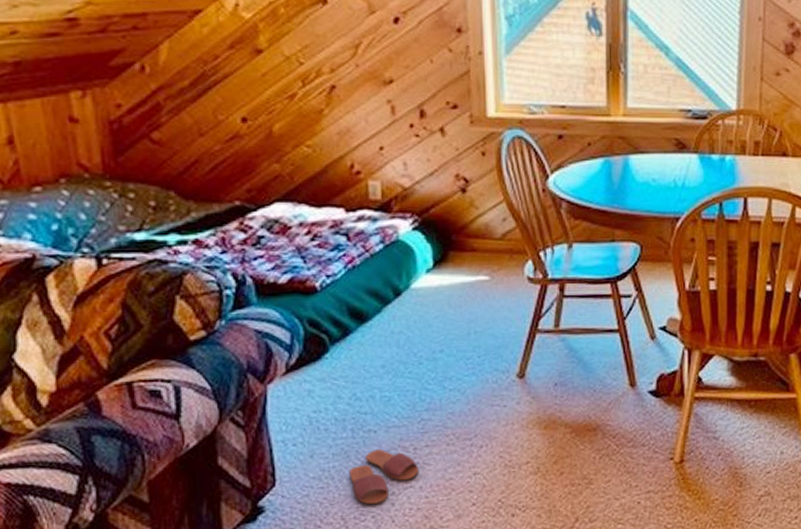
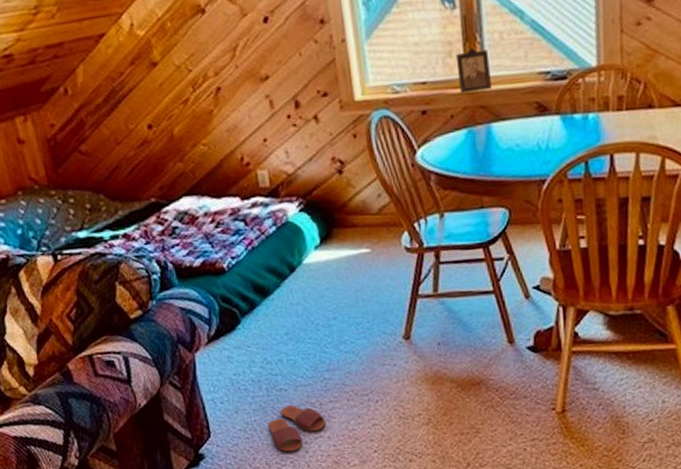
photo frame: none [598,76,632,121] -> present [455,47,492,93]

